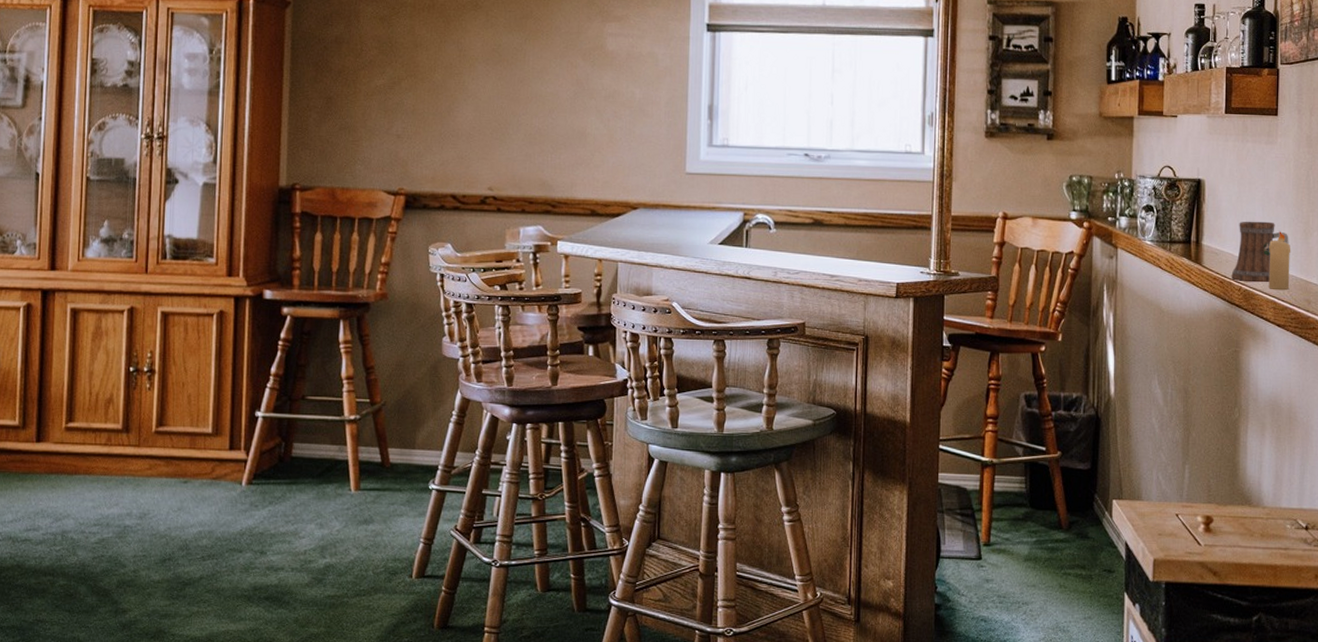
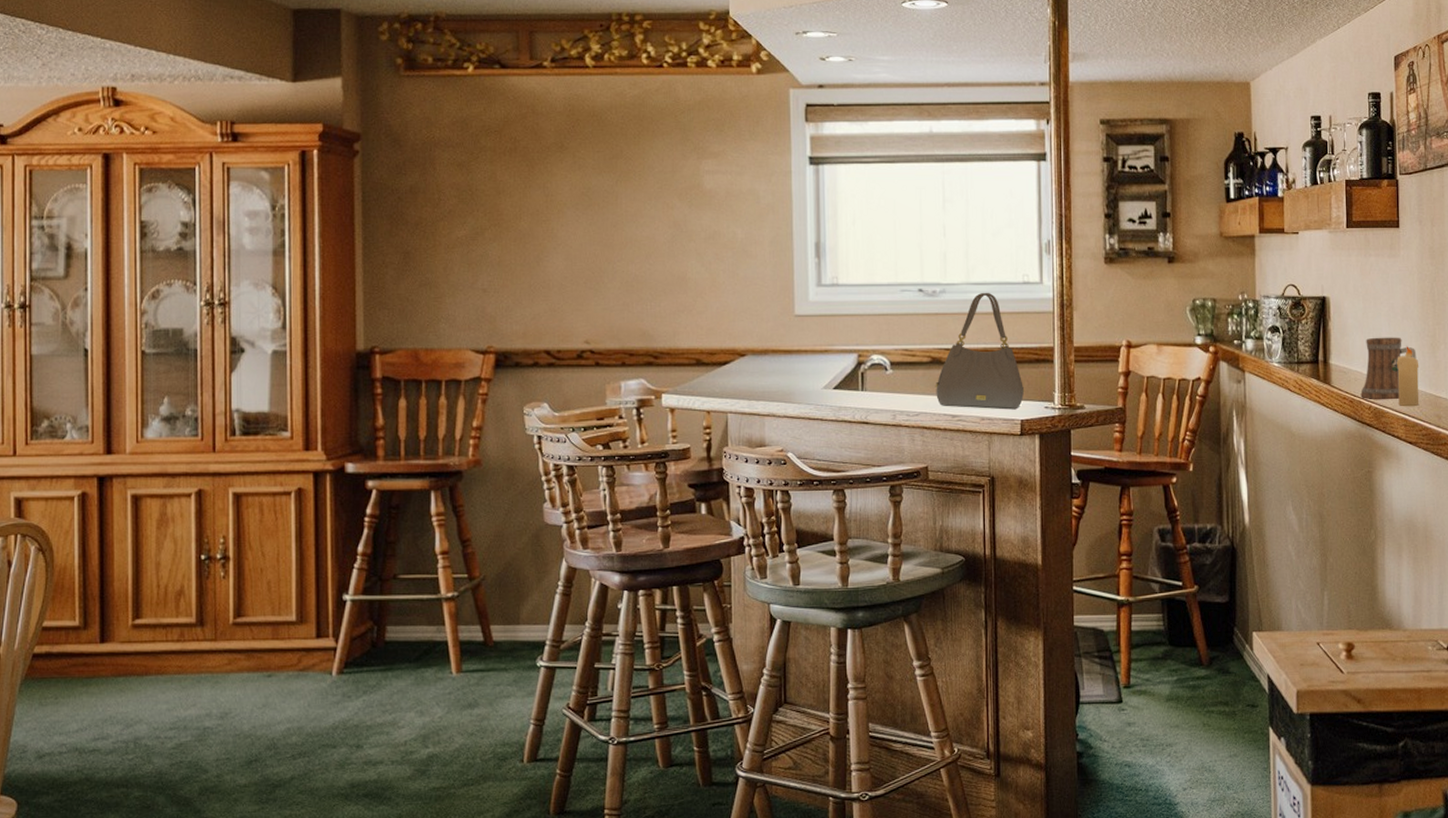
handbag: none [815,159,902,273] -> present [934,292,1025,410]

